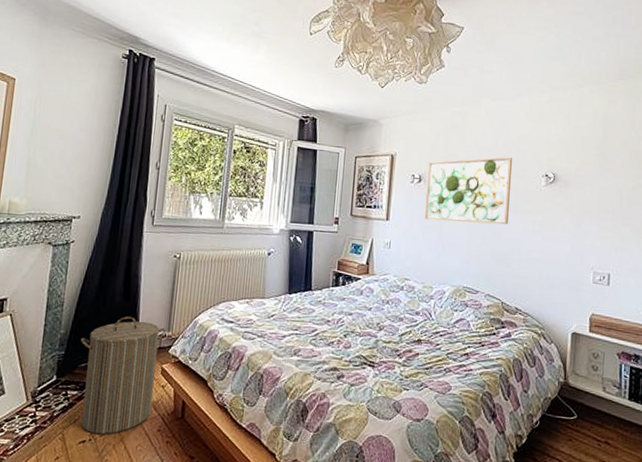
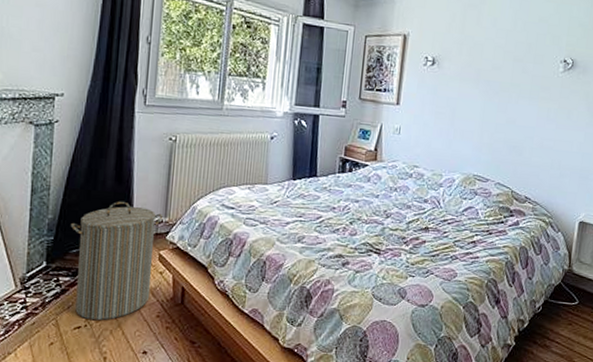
wall art: present [424,157,513,225] -> none [436,40,532,112]

